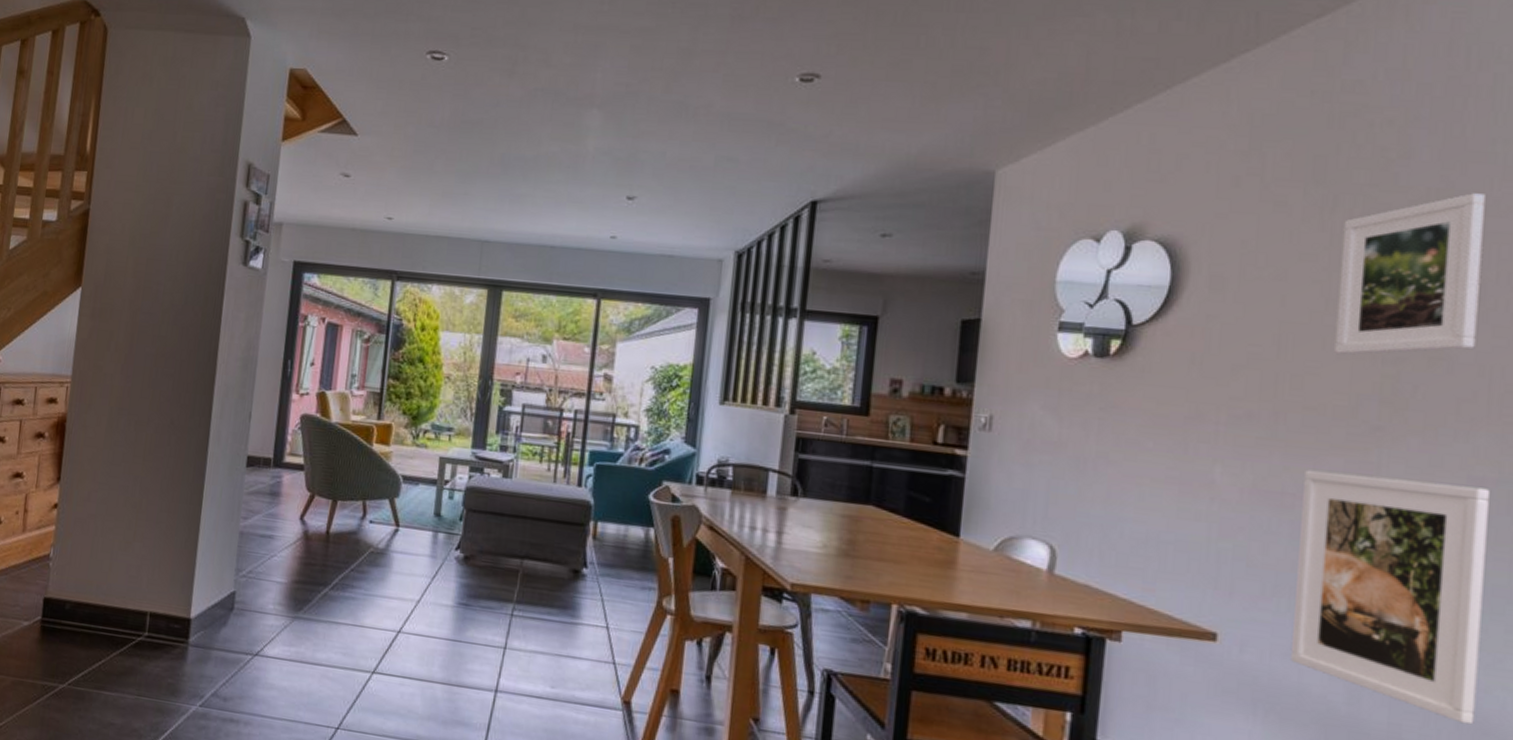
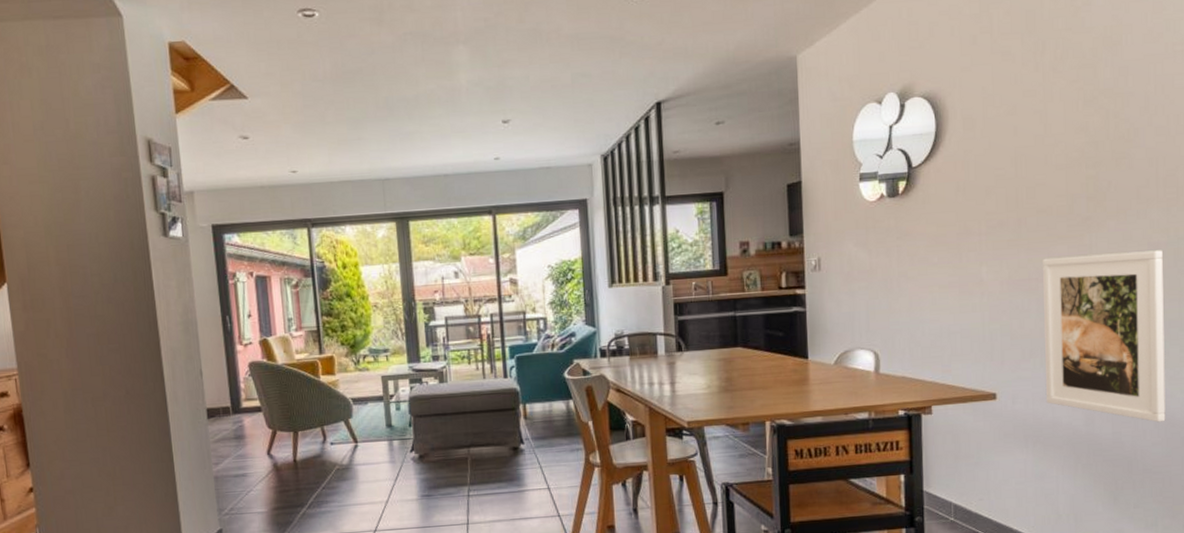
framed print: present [1334,193,1485,355] -> none [1051,26,1145,167]

